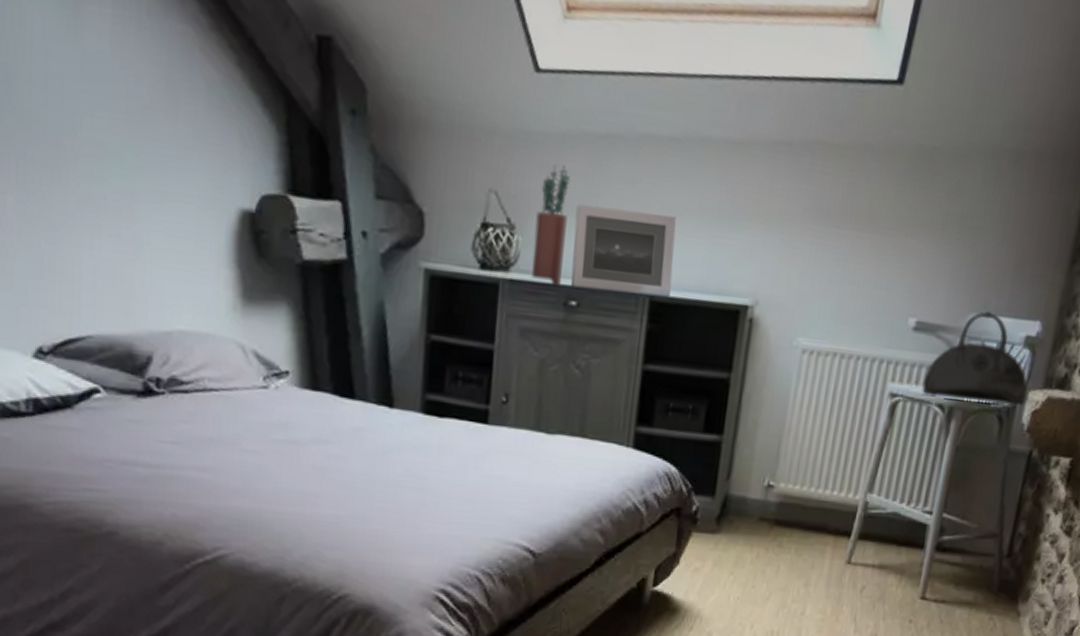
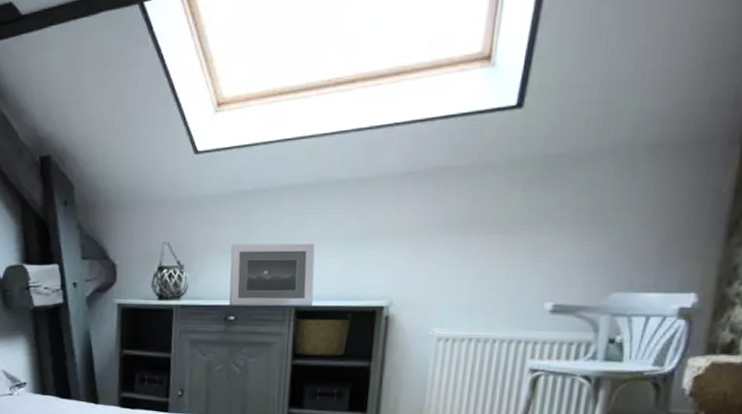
vase: present [530,164,570,288] -> none [197,217,225,308]
basket: none [645,303,714,364] -> present [292,312,352,356]
handbag: present [921,311,1028,407] -> none [564,290,687,373]

